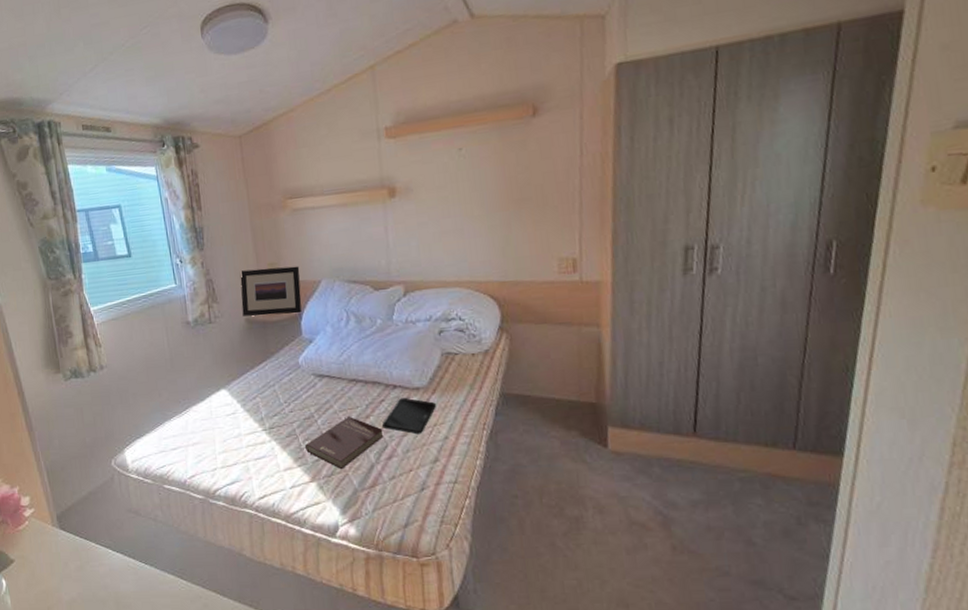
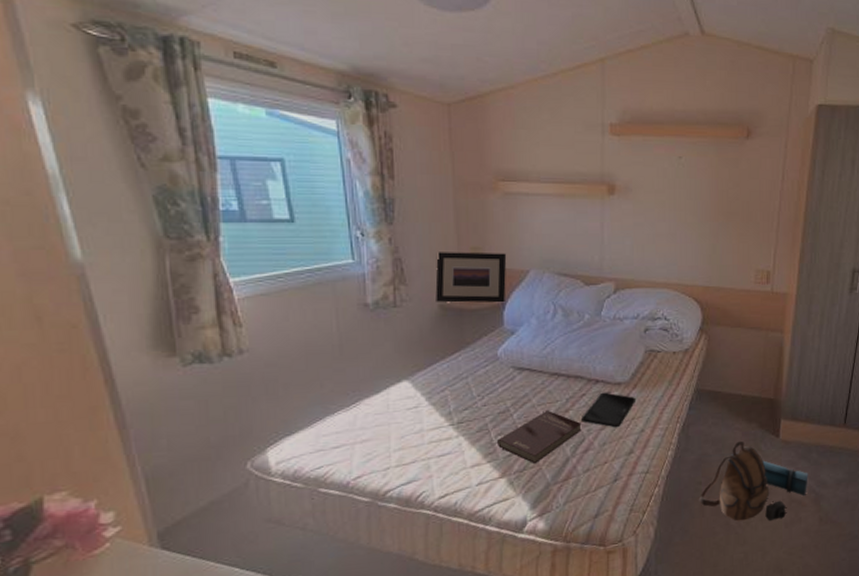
backpack: none [515,450,652,546] -> present [698,440,808,522]

